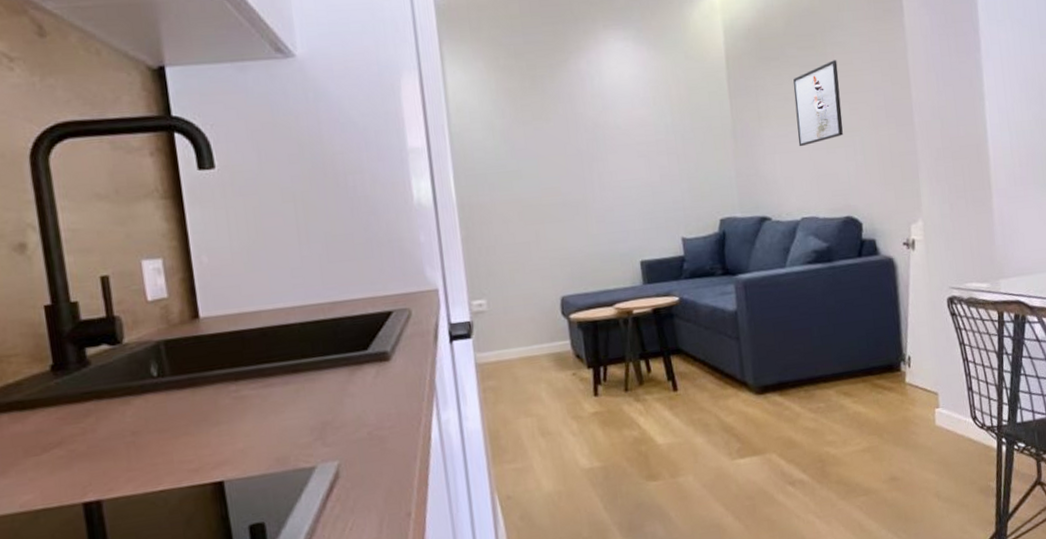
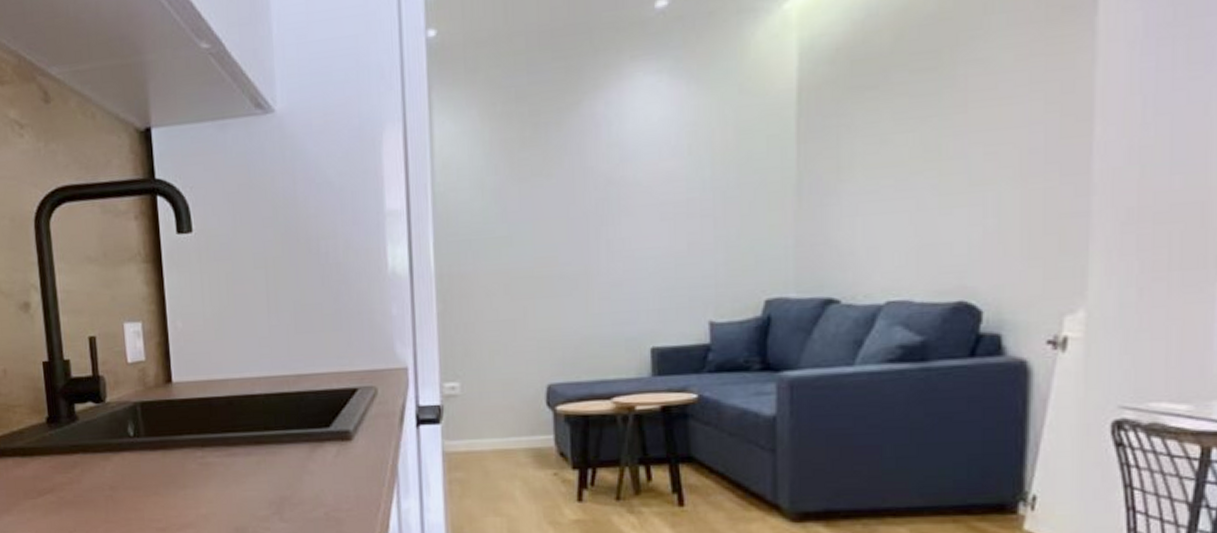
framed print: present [793,60,843,147] -> none [894,84,972,207]

